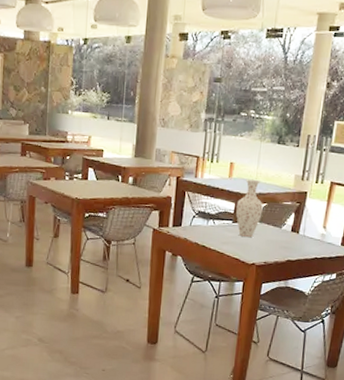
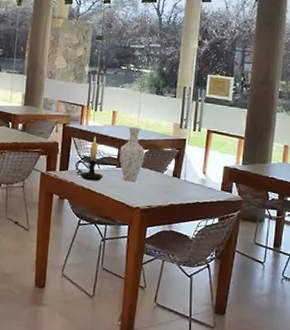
candle holder: none [189,190,219,237] -> present [75,136,104,181]

